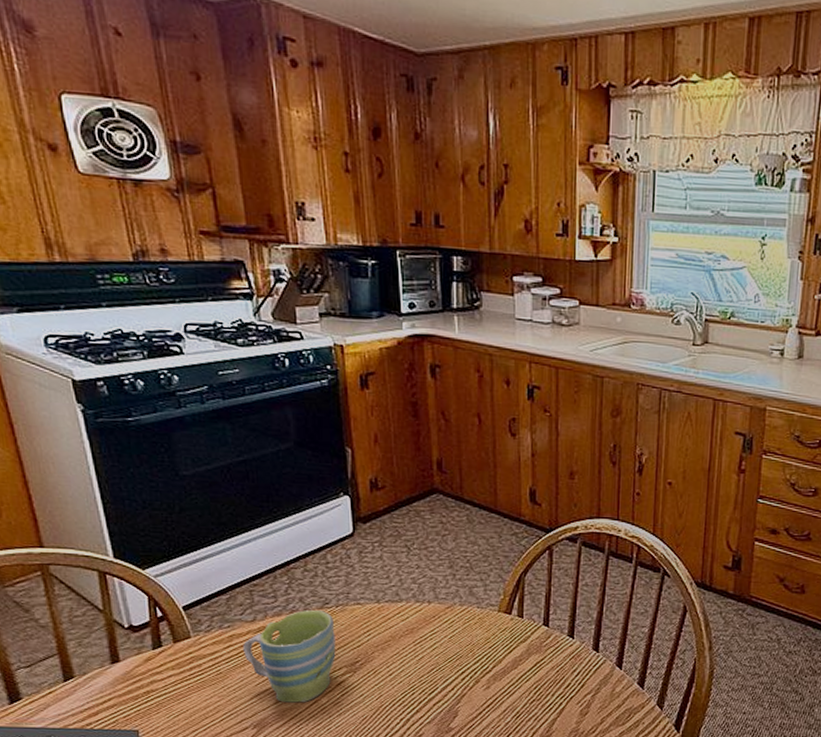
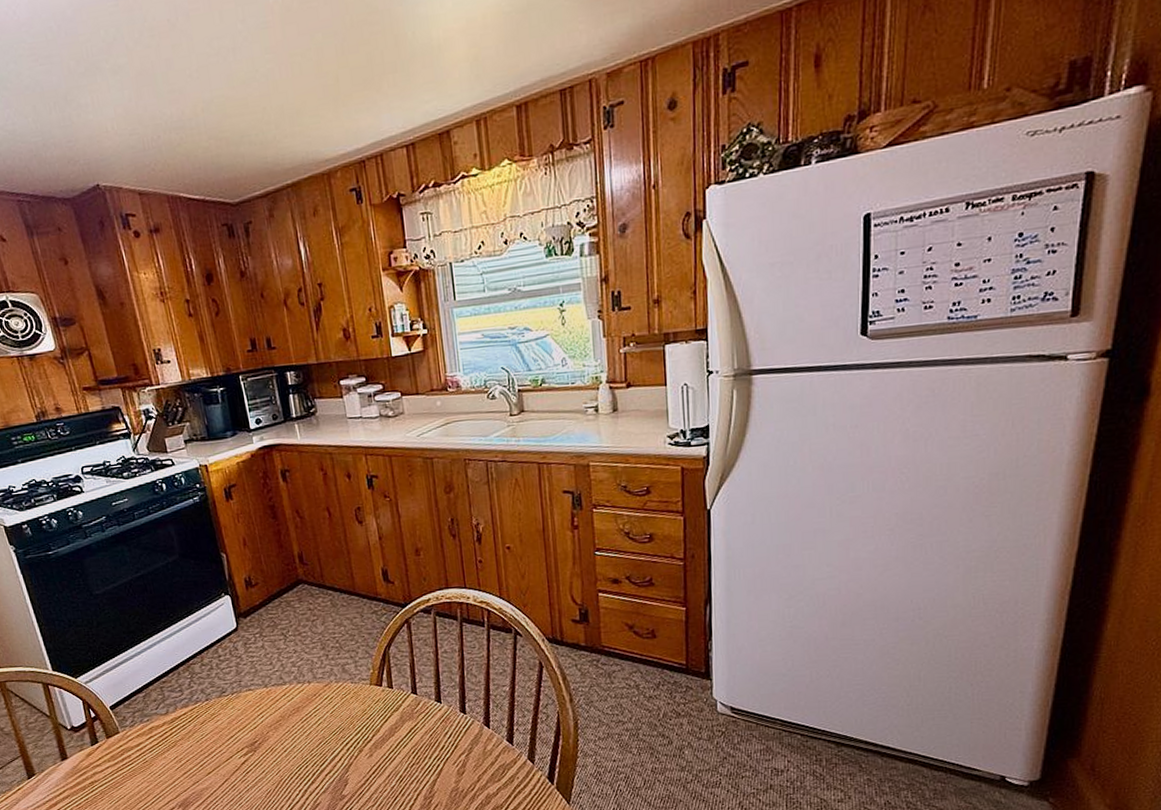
mug: present [243,610,336,703] -> none [161,699,238,783]

